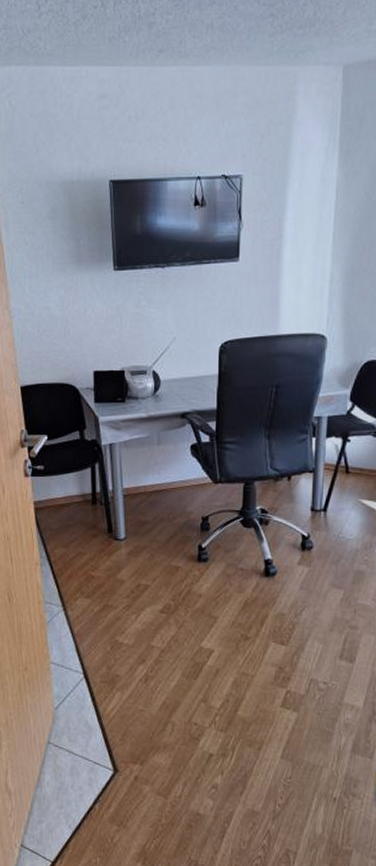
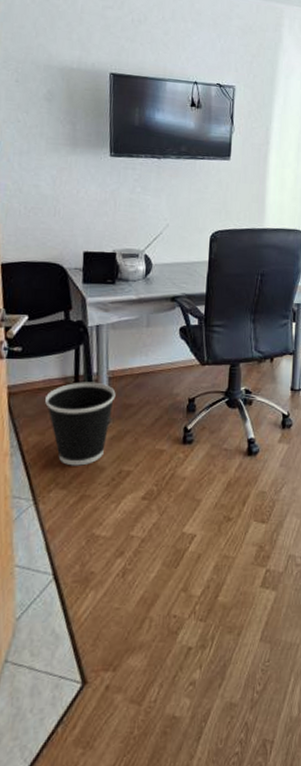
wastebasket: none [67,499,131,578] -> present [45,382,116,466]

